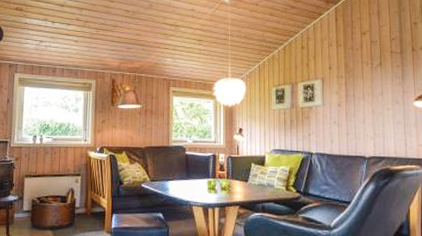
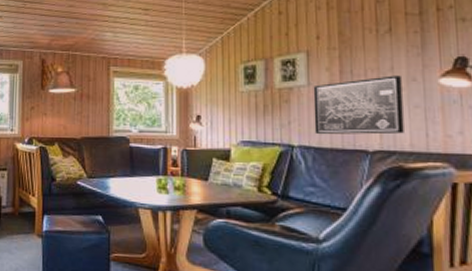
wall art: none [326,99,390,145] -> present [313,75,404,135]

